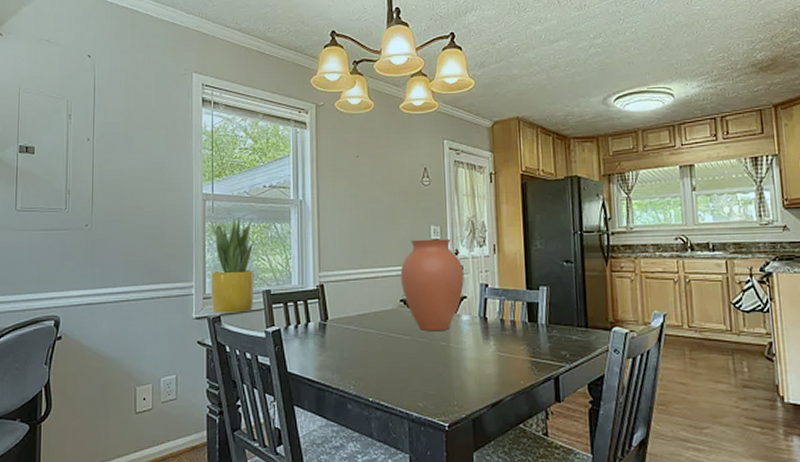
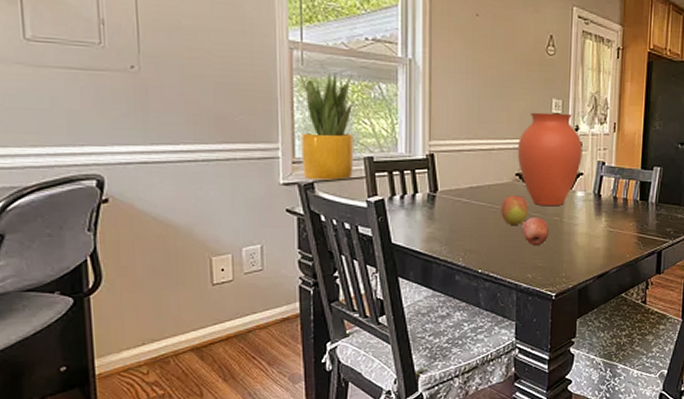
fruit: none [388,321,415,351] -> present [501,195,529,225]
fruit: none [410,342,437,373] -> present [522,216,550,246]

